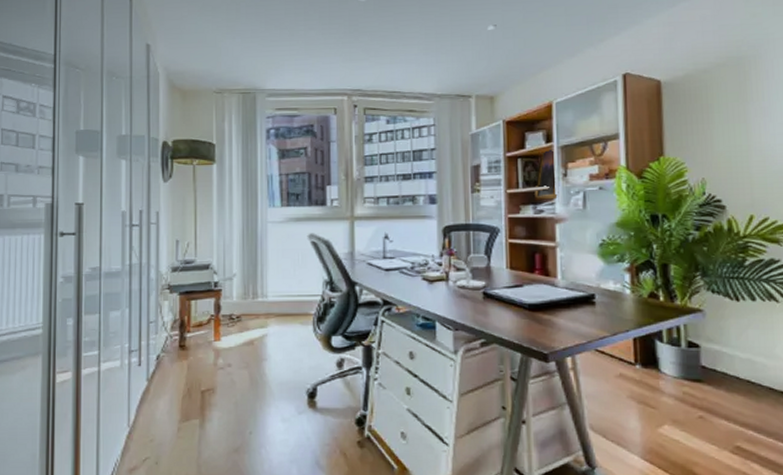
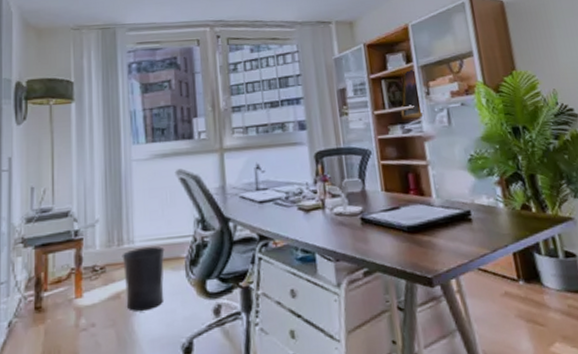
waste bin: none [256,302,295,358] -> present [122,246,165,312]

